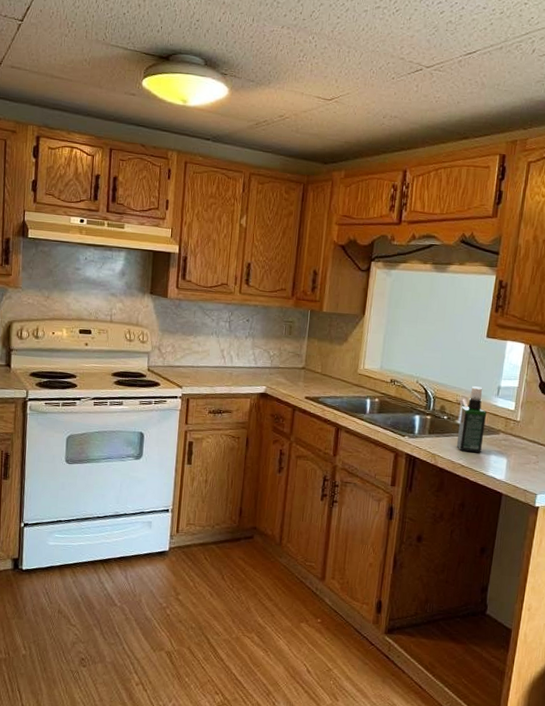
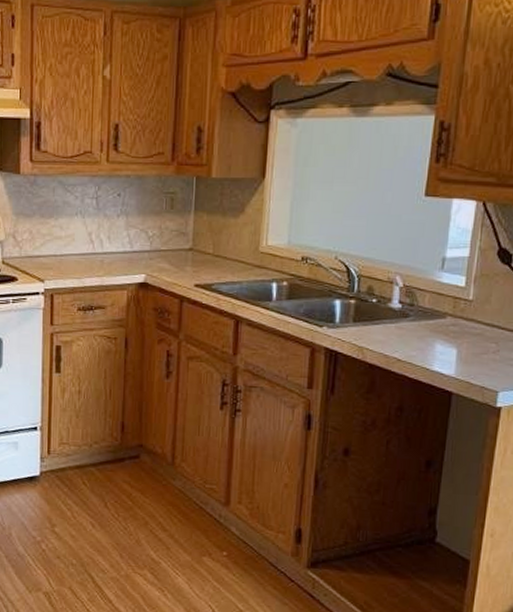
spray bottle: present [456,386,486,453] -> none [389,259,428,343]

